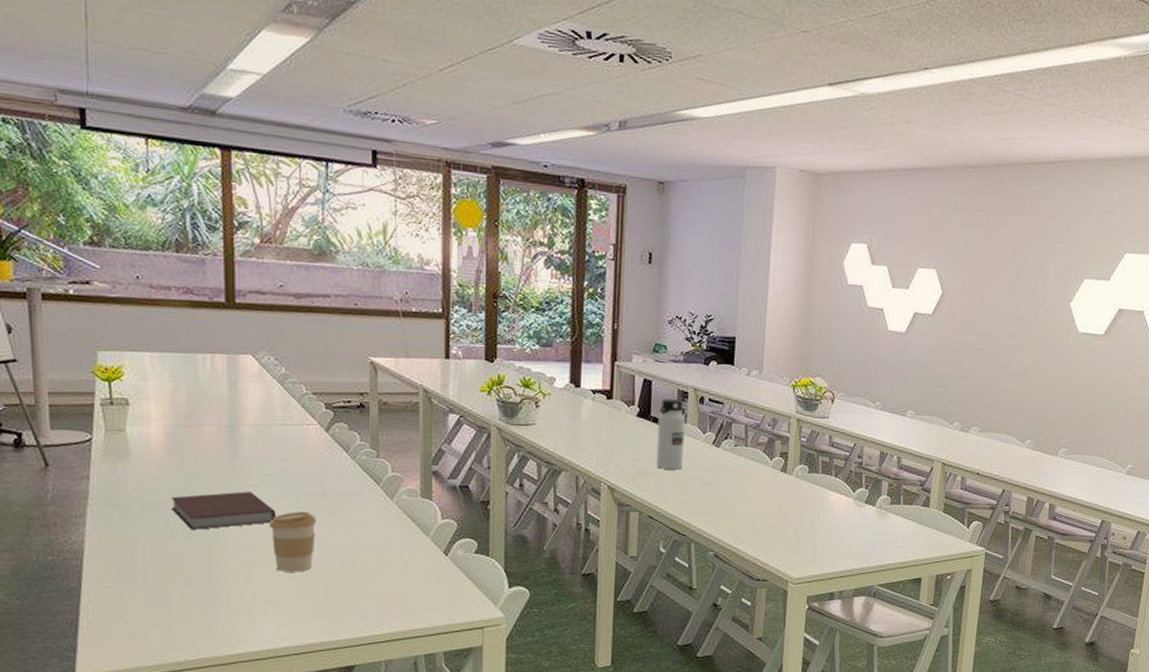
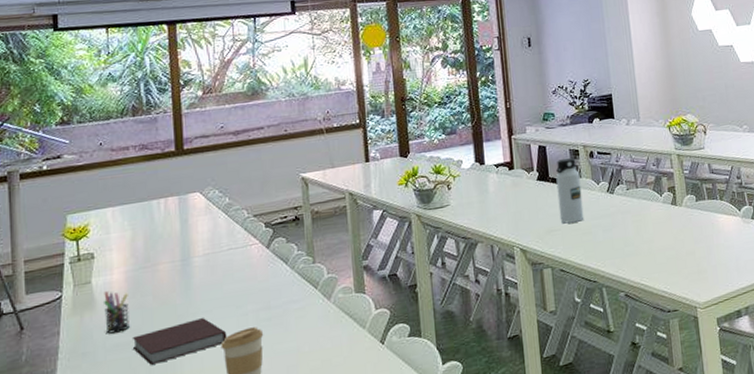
pen holder: none [139,443,168,489] -> present [104,291,130,334]

